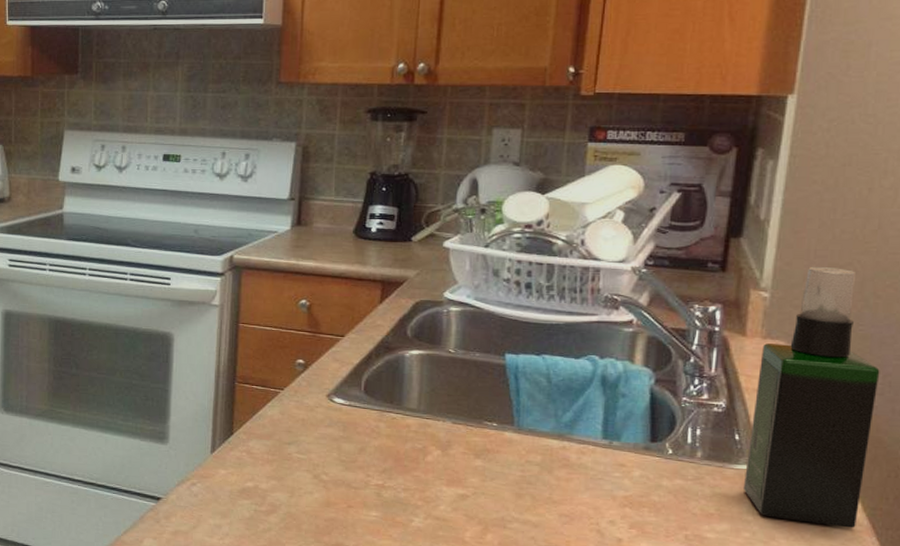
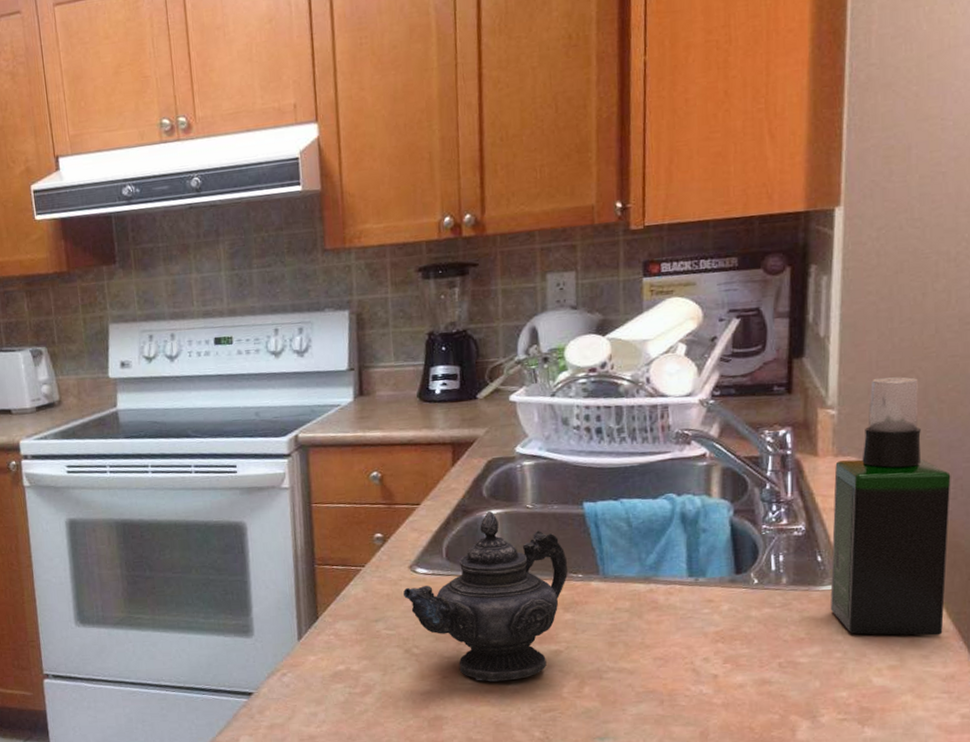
teapot: none [319,350,483,518] -> present [403,510,568,682]

